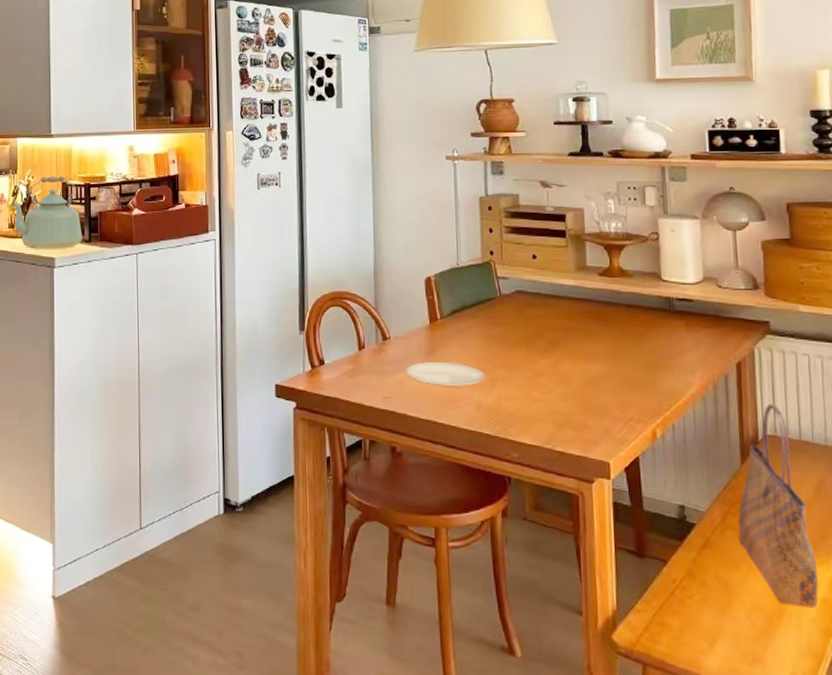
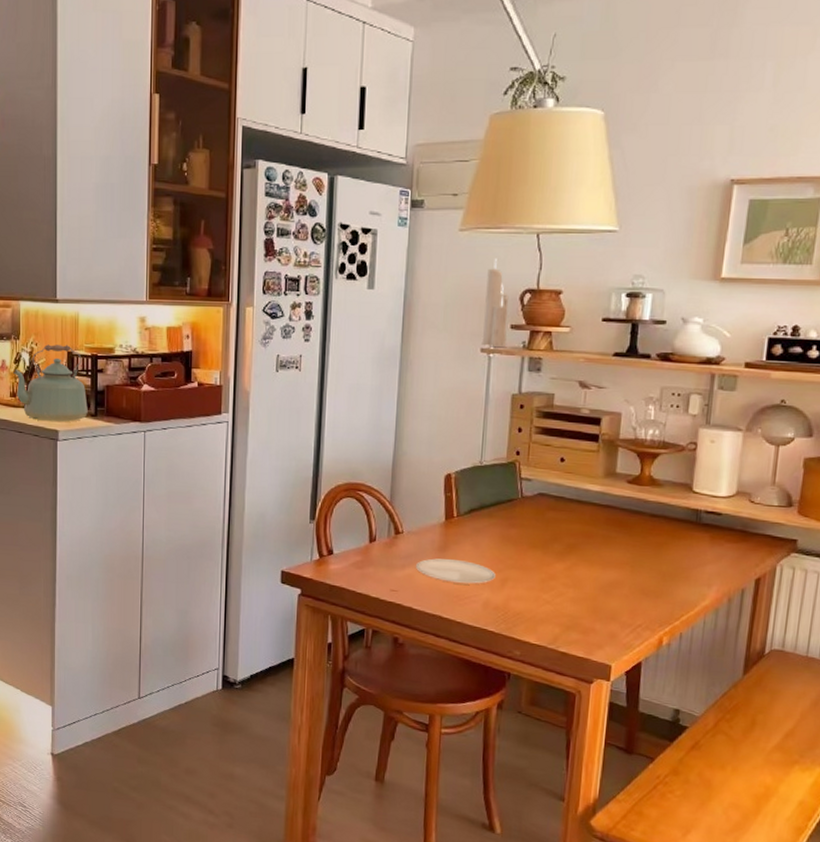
candle: none [444,74,470,155] -> present [481,258,509,348]
tote bag: present [737,403,819,608] -> none [728,619,801,809]

